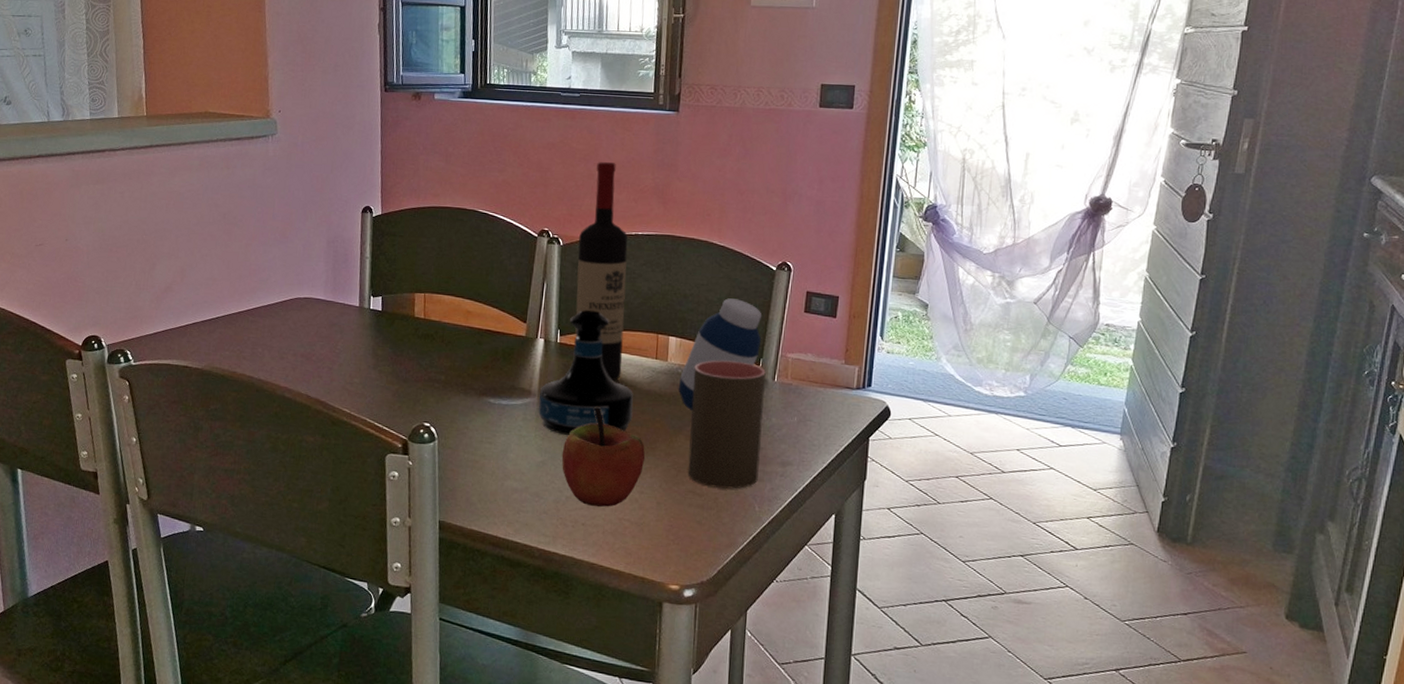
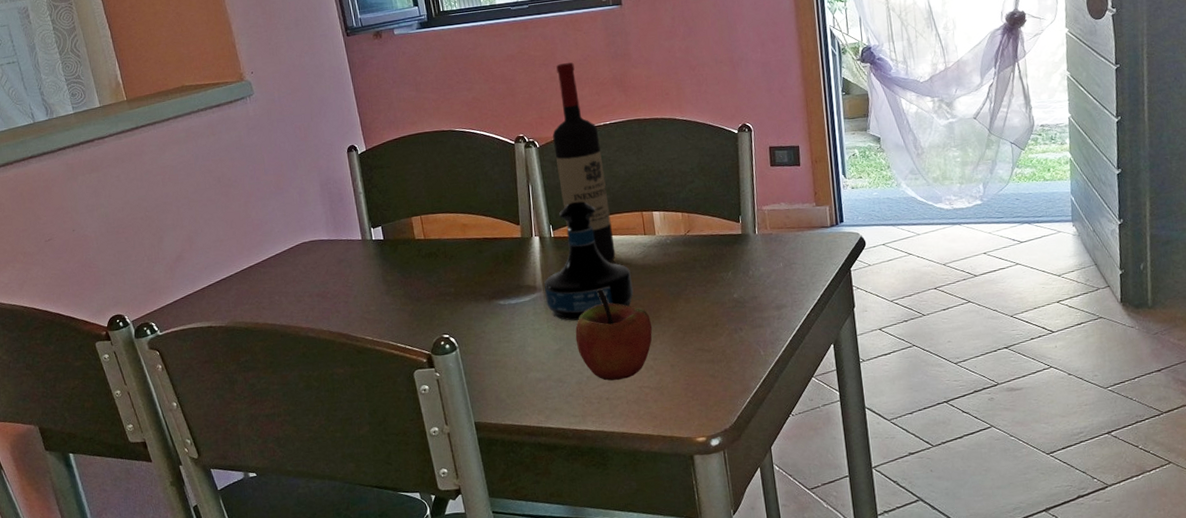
medicine bottle: present [678,298,761,411] -> none [669,165,737,276]
cup: present [687,360,766,489] -> none [681,222,758,342]

